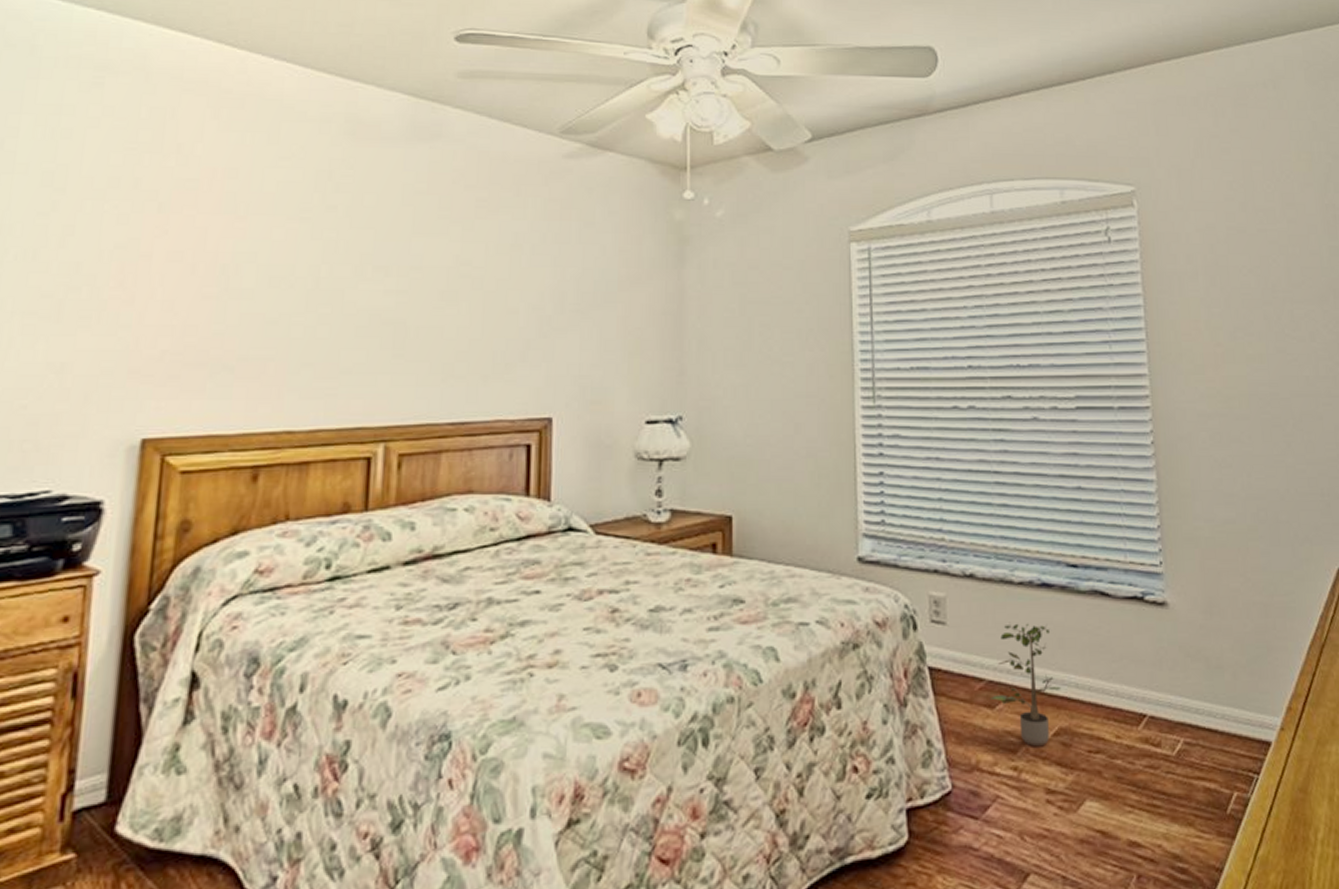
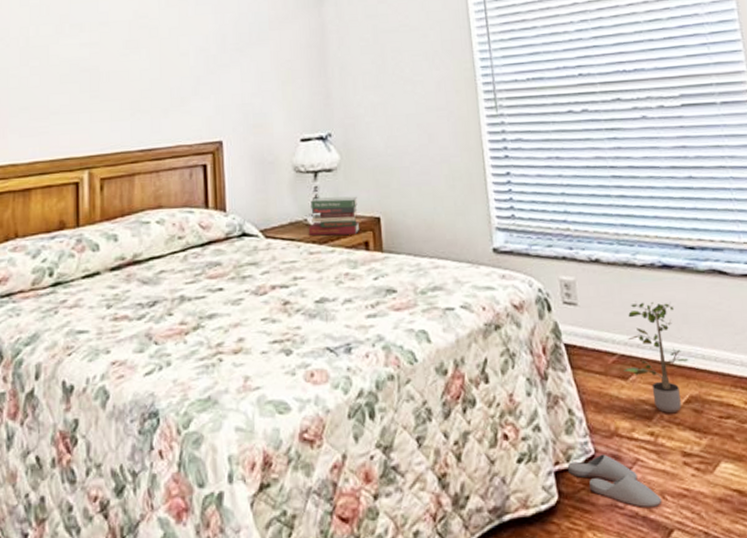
books: none [647,489,708,536] -> present [308,196,360,236]
slippers: none [920,790,1021,850] -> present [567,454,662,509]

